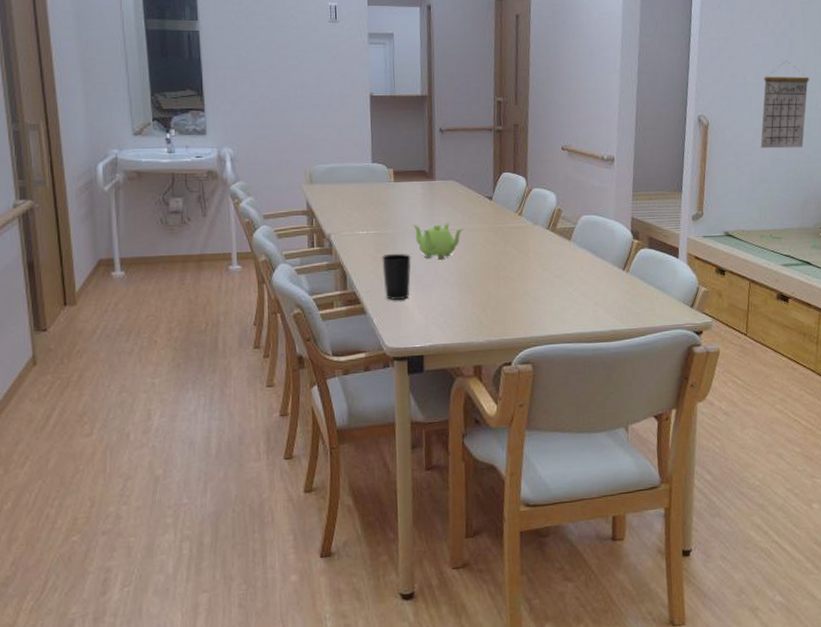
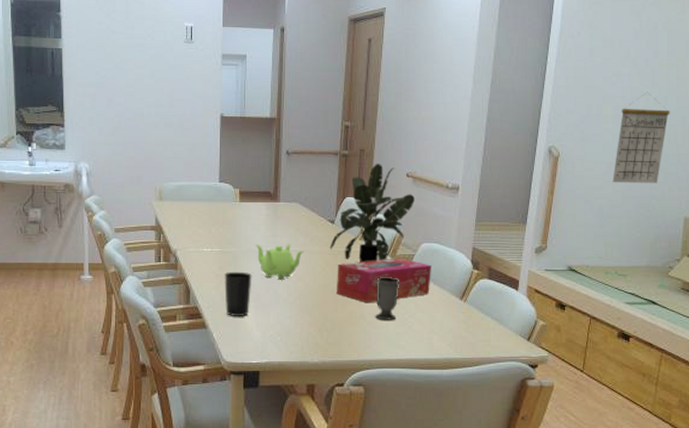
potted plant: none [489,137,571,238] -> present [330,163,415,262]
tissue box: none [498,231,593,279] -> present [336,258,431,303]
cup: none [538,251,562,295] -> present [375,277,399,320]

